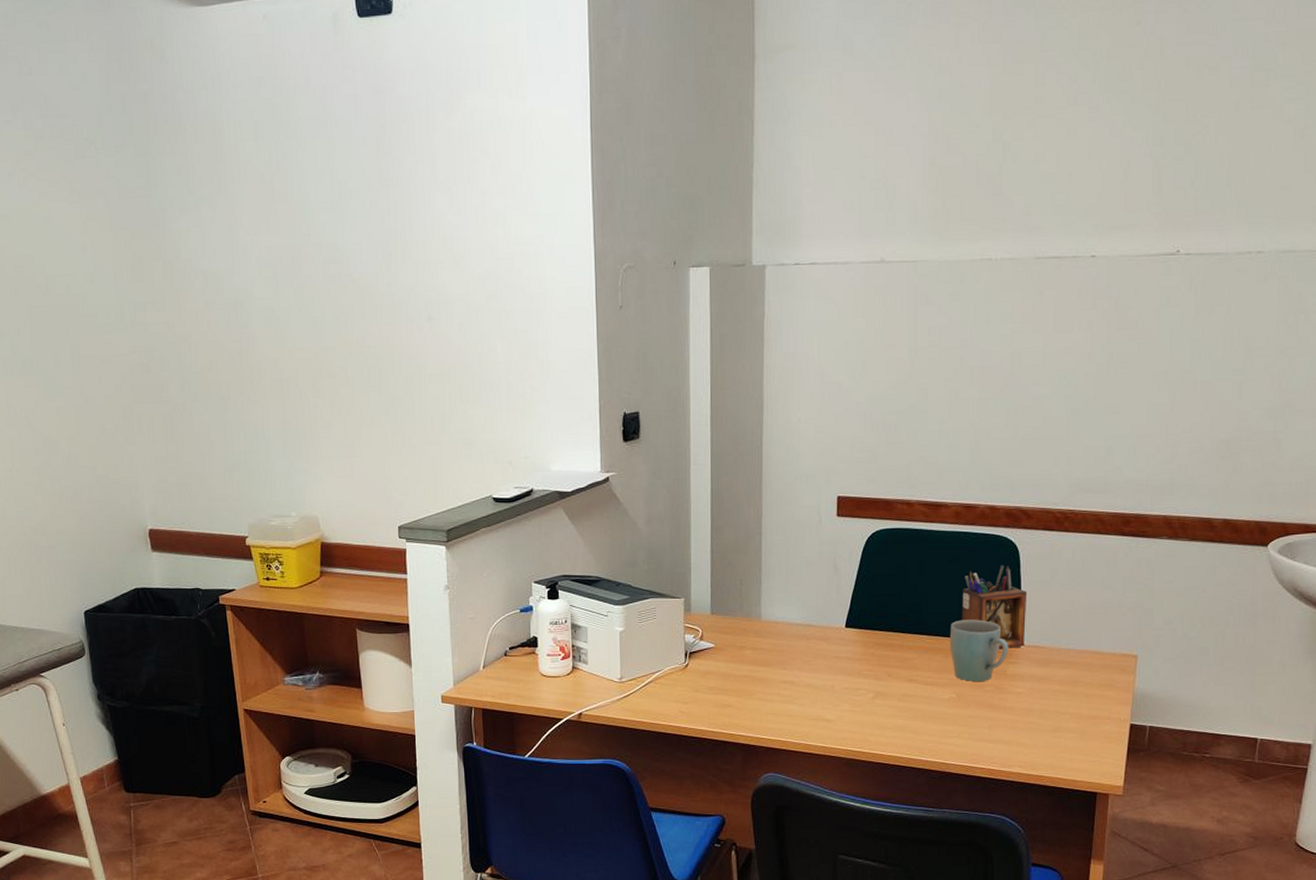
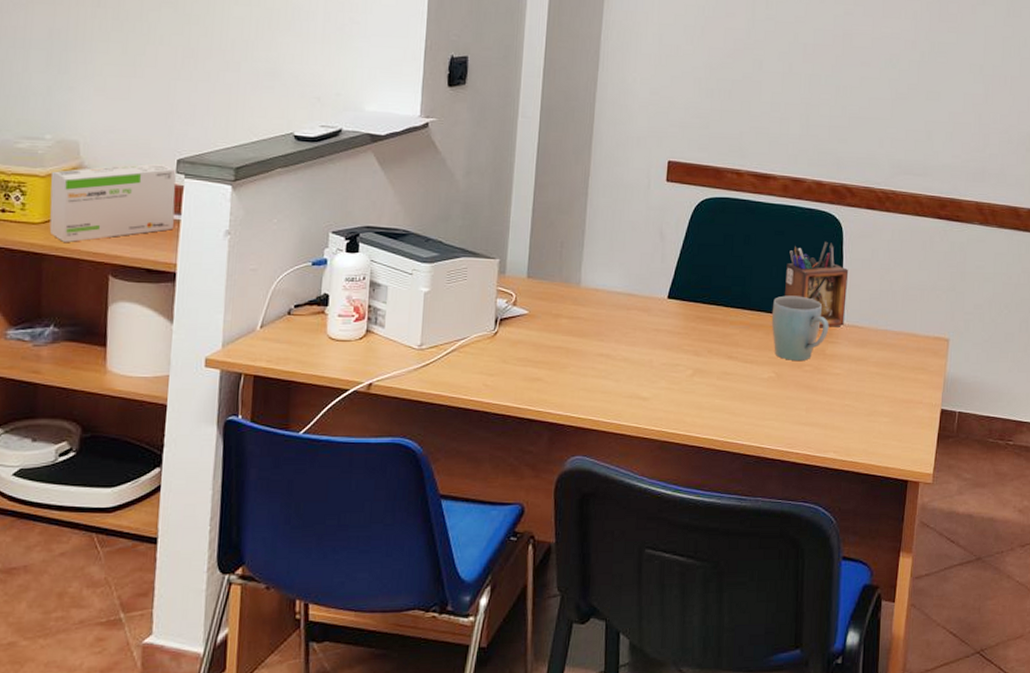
medicine box: none [300,530,403,604] -> present [49,163,176,243]

